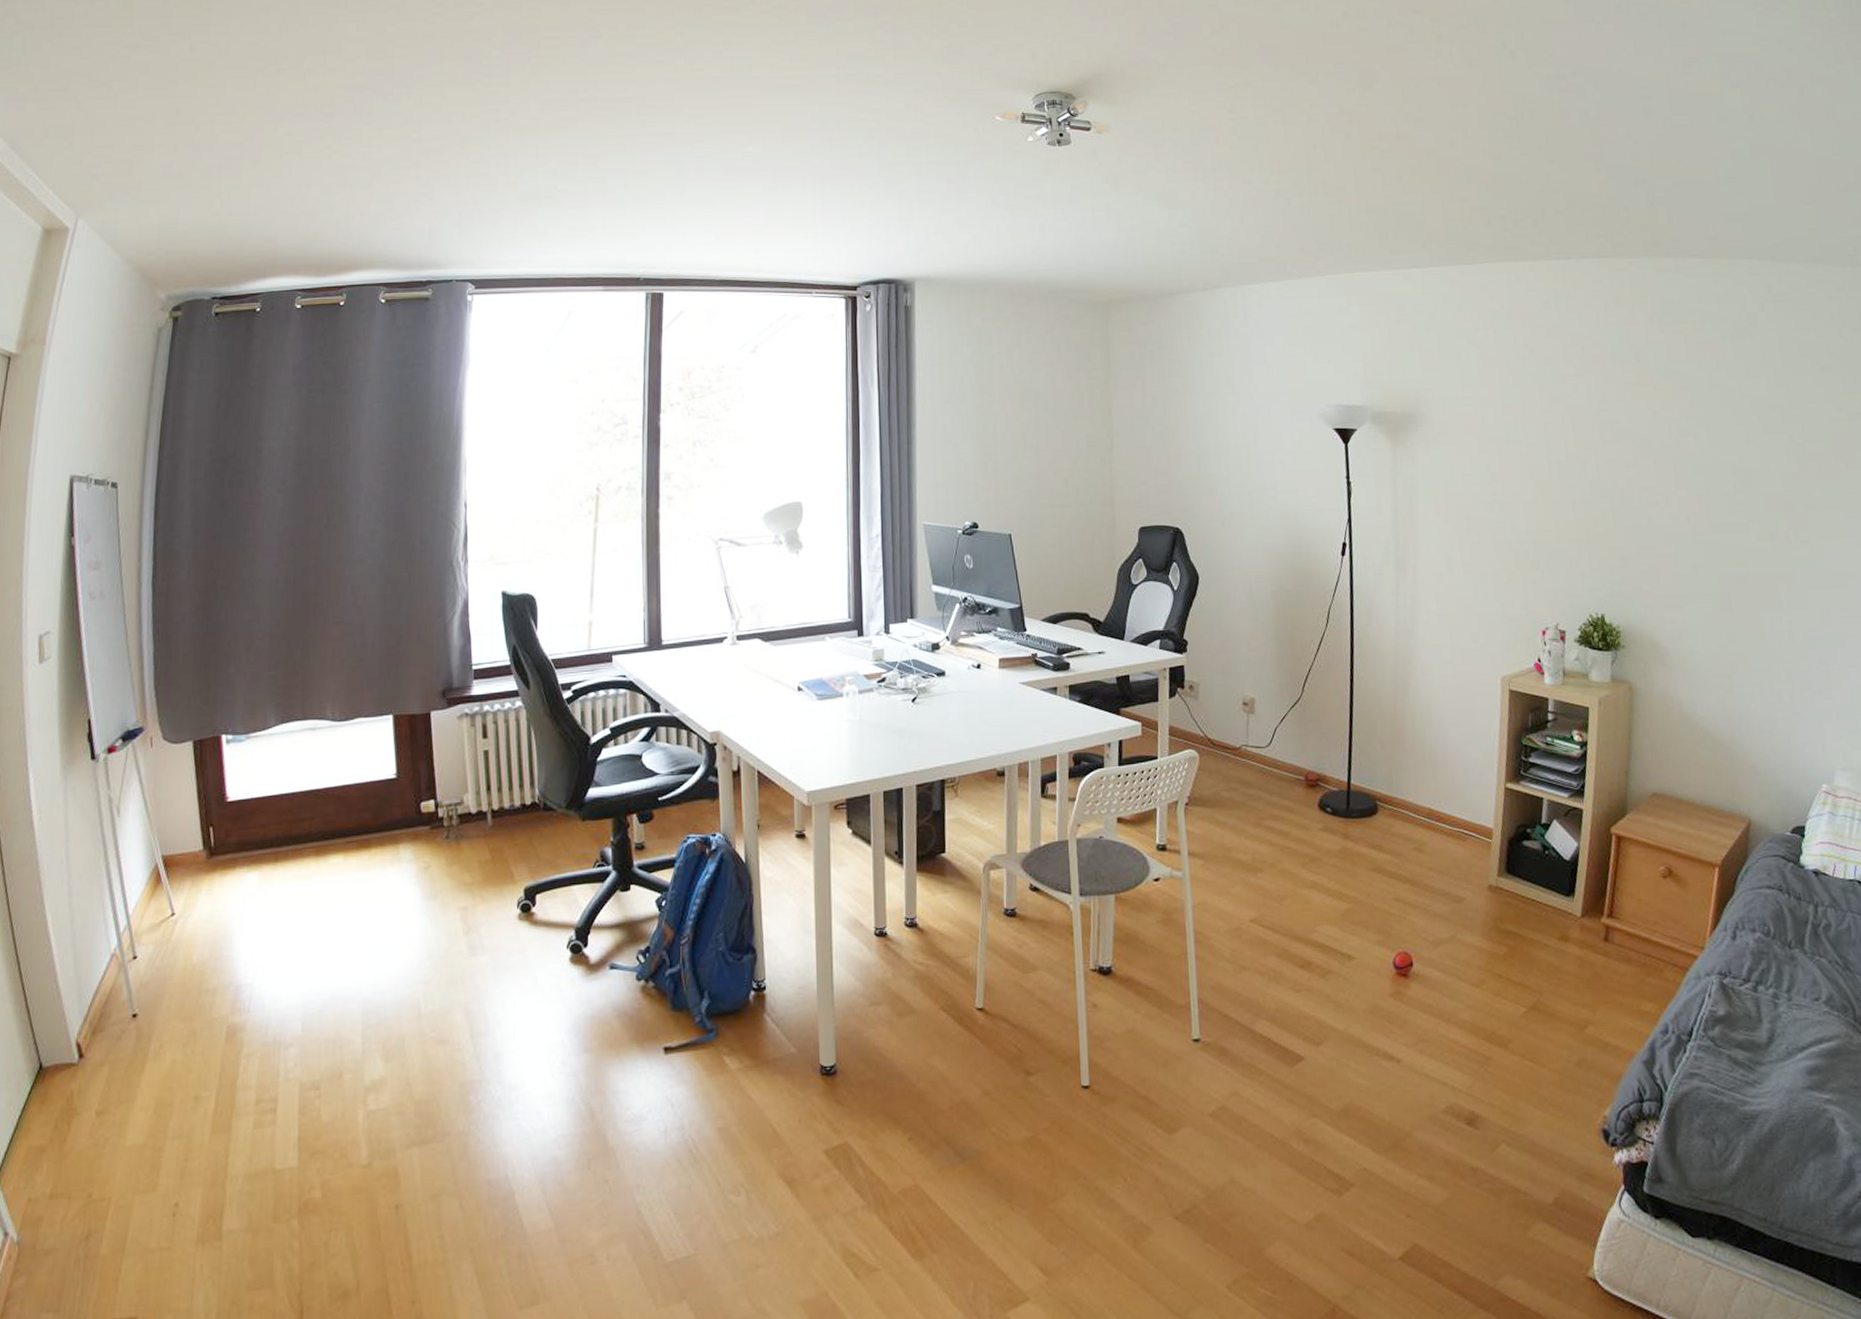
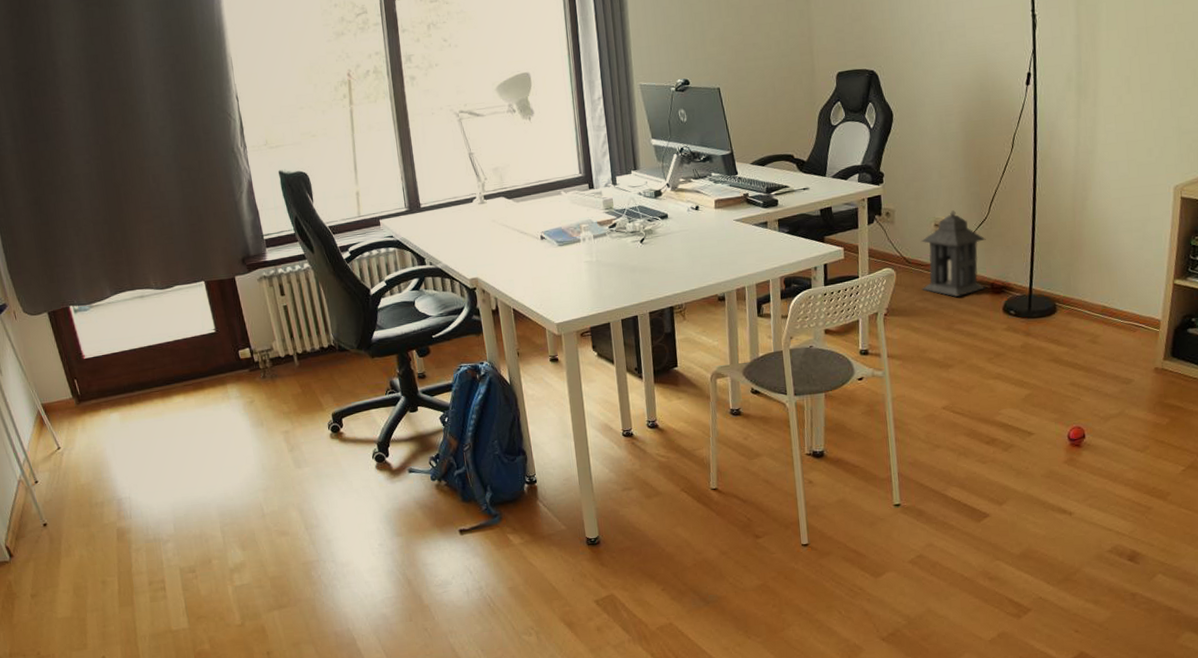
lantern: none [1227,688,1299,789] -> present [921,210,986,297]

